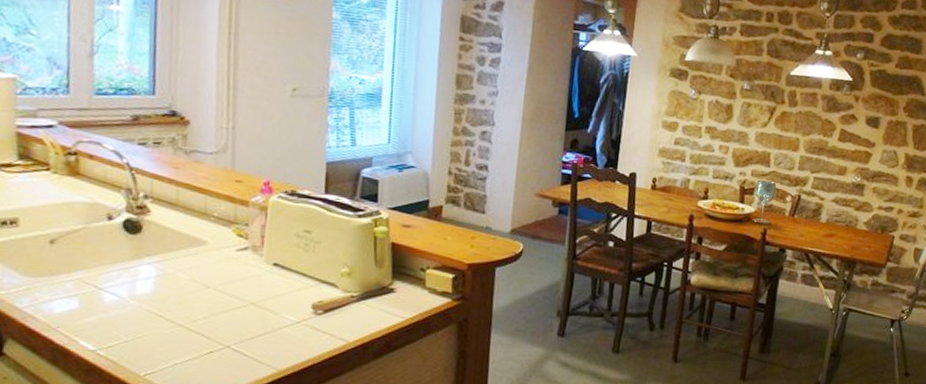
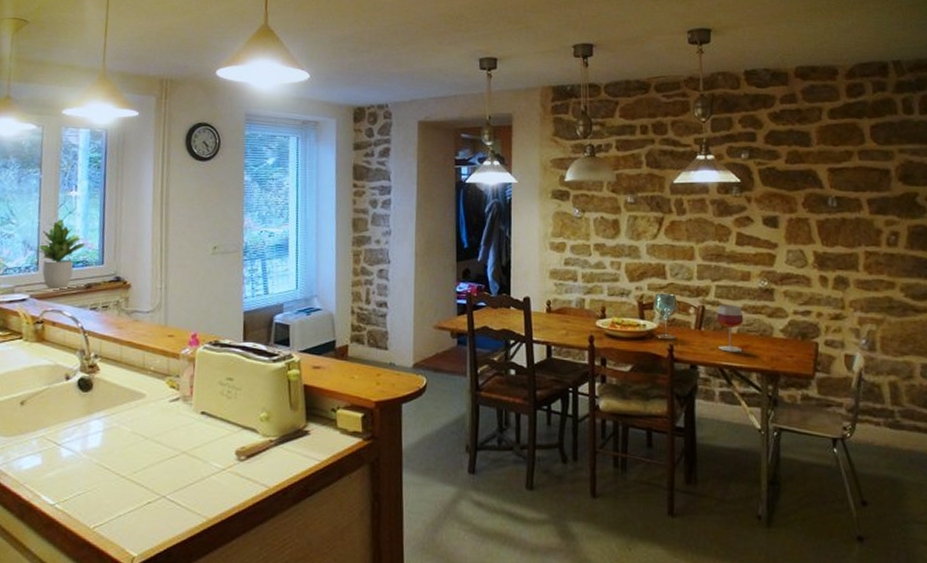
potted plant: none [62,36,132,118] -> present [34,219,86,290]
wineglass: none [807,195,834,240] -> present [716,304,744,352]

